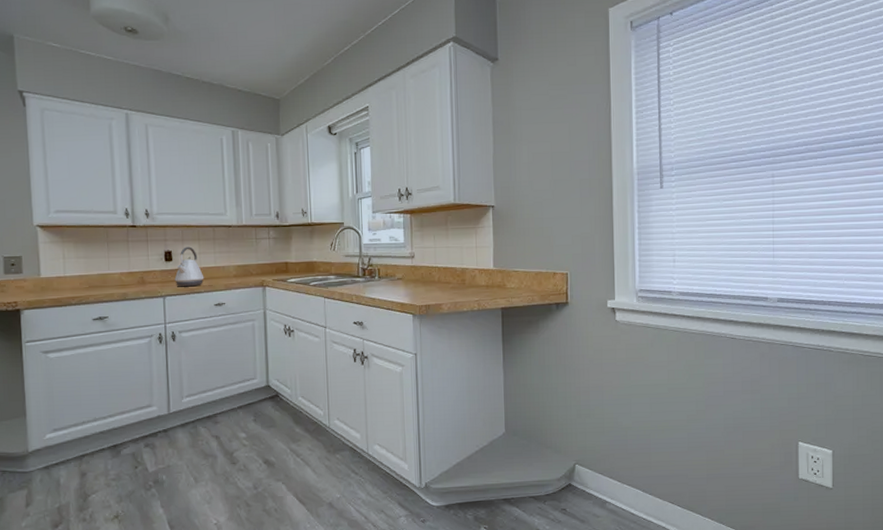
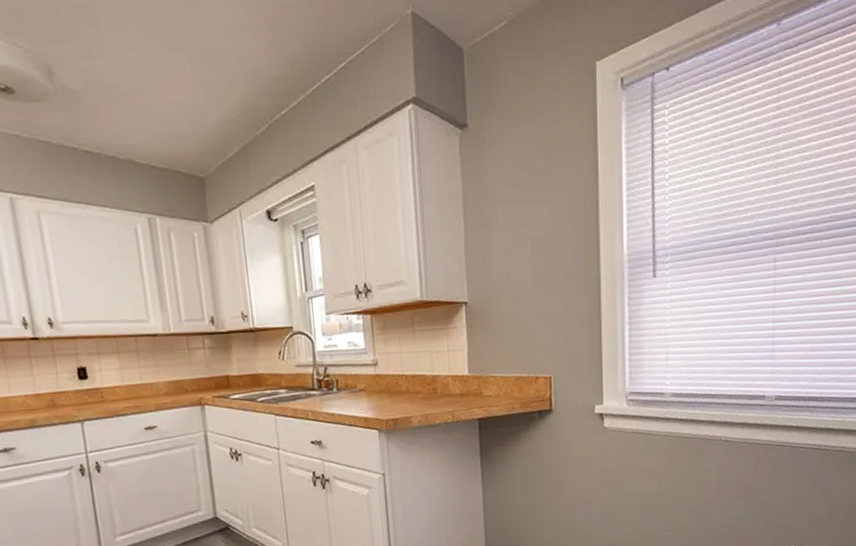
kettle: present [174,246,204,287] -> none [92,361,129,410]

